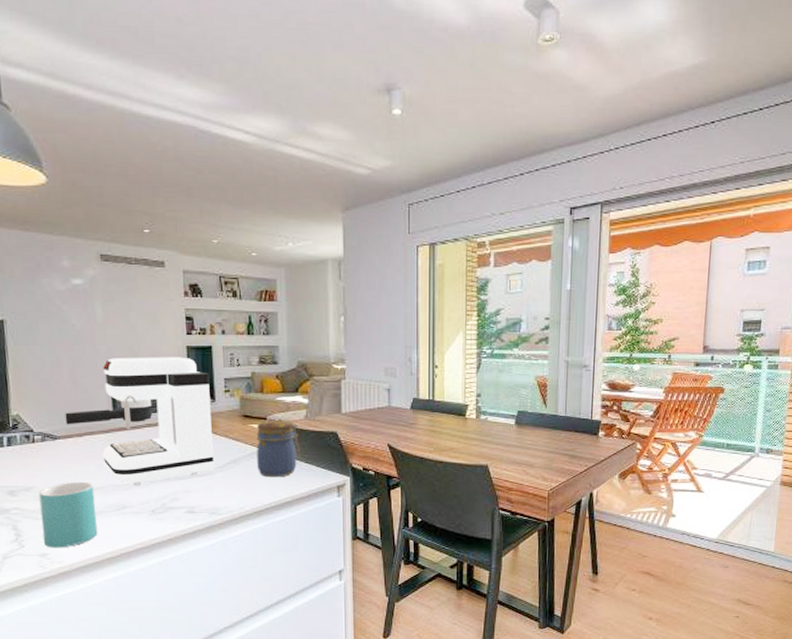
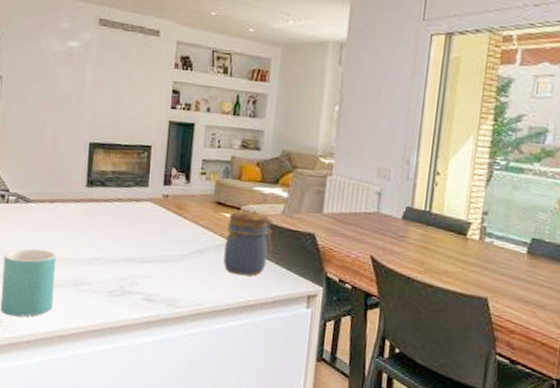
coffee maker: present [65,357,215,486] -> none [40,125,188,263]

